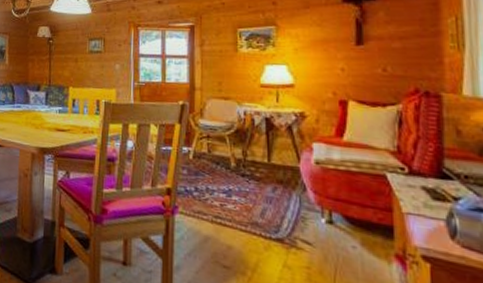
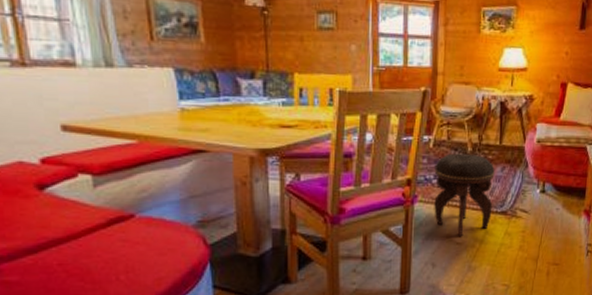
footstool: none [195,167,265,260] -> present [434,153,495,237]

